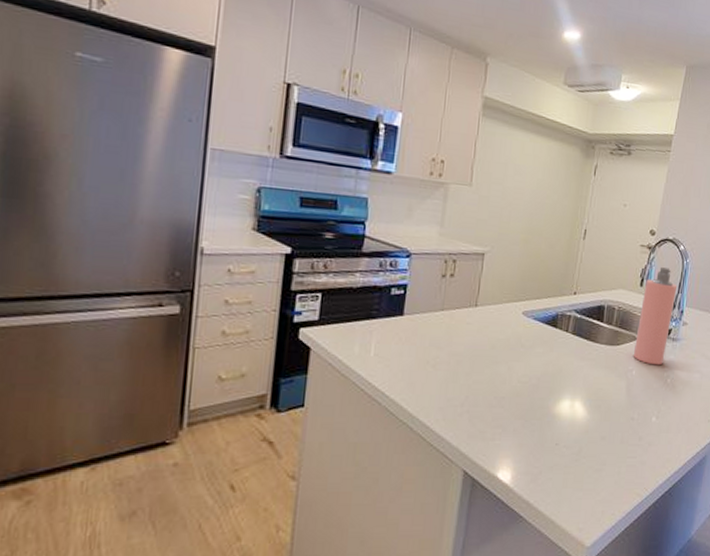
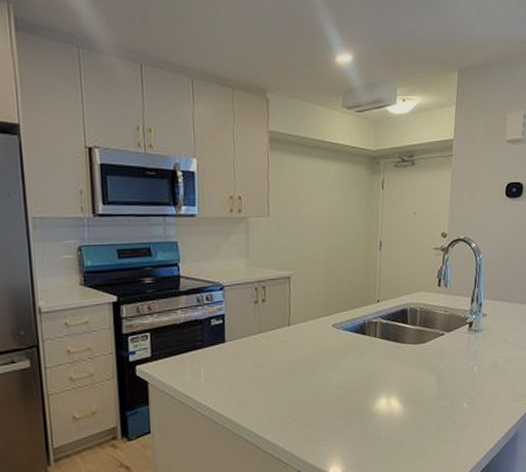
spray bottle: present [633,266,678,366] -> none [439,265,474,357]

